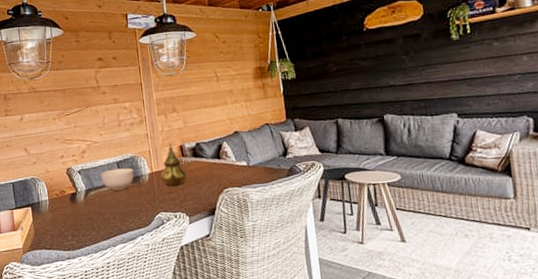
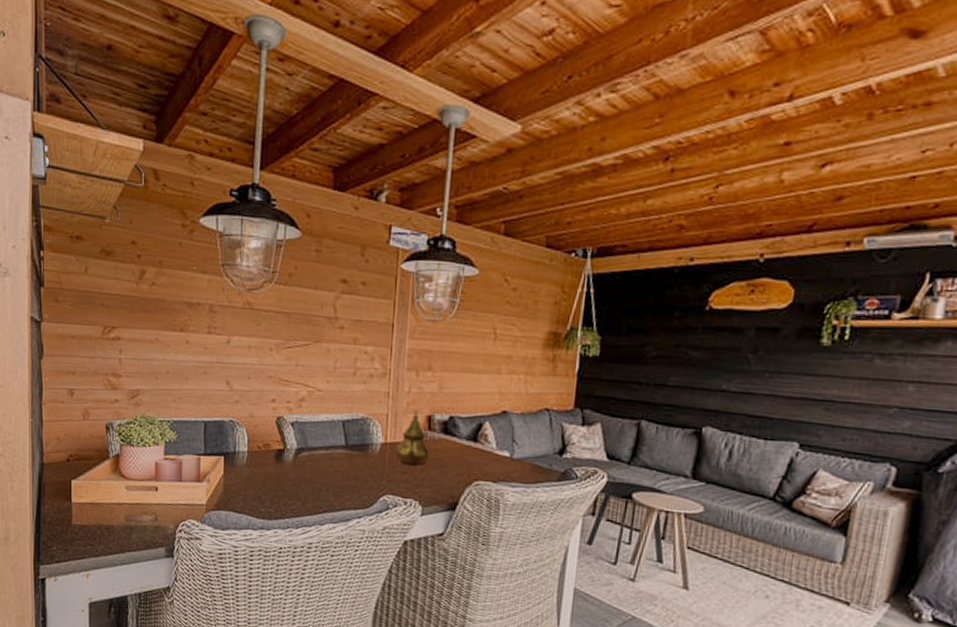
bowl: present [101,167,134,191] -> none [319,428,363,458]

